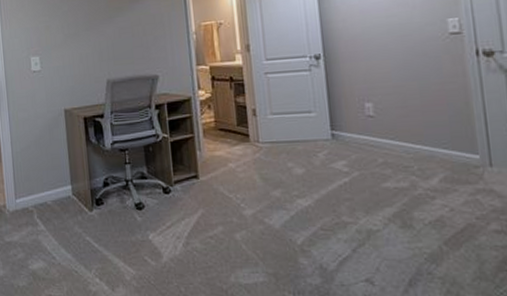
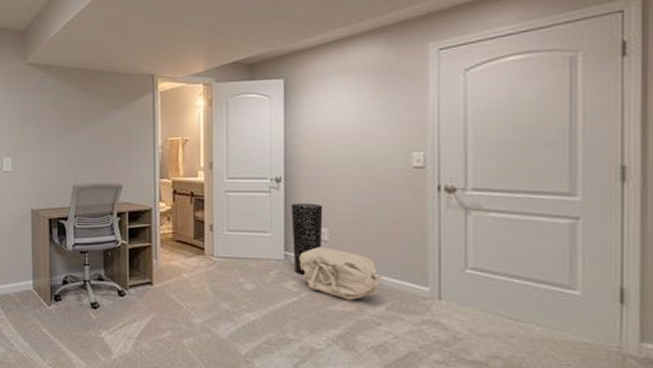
umbrella stand: none [333,78,368,153] -> present [291,203,323,274]
duffel bag: none [346,122,432,176] -> present [299,247,382,300]

